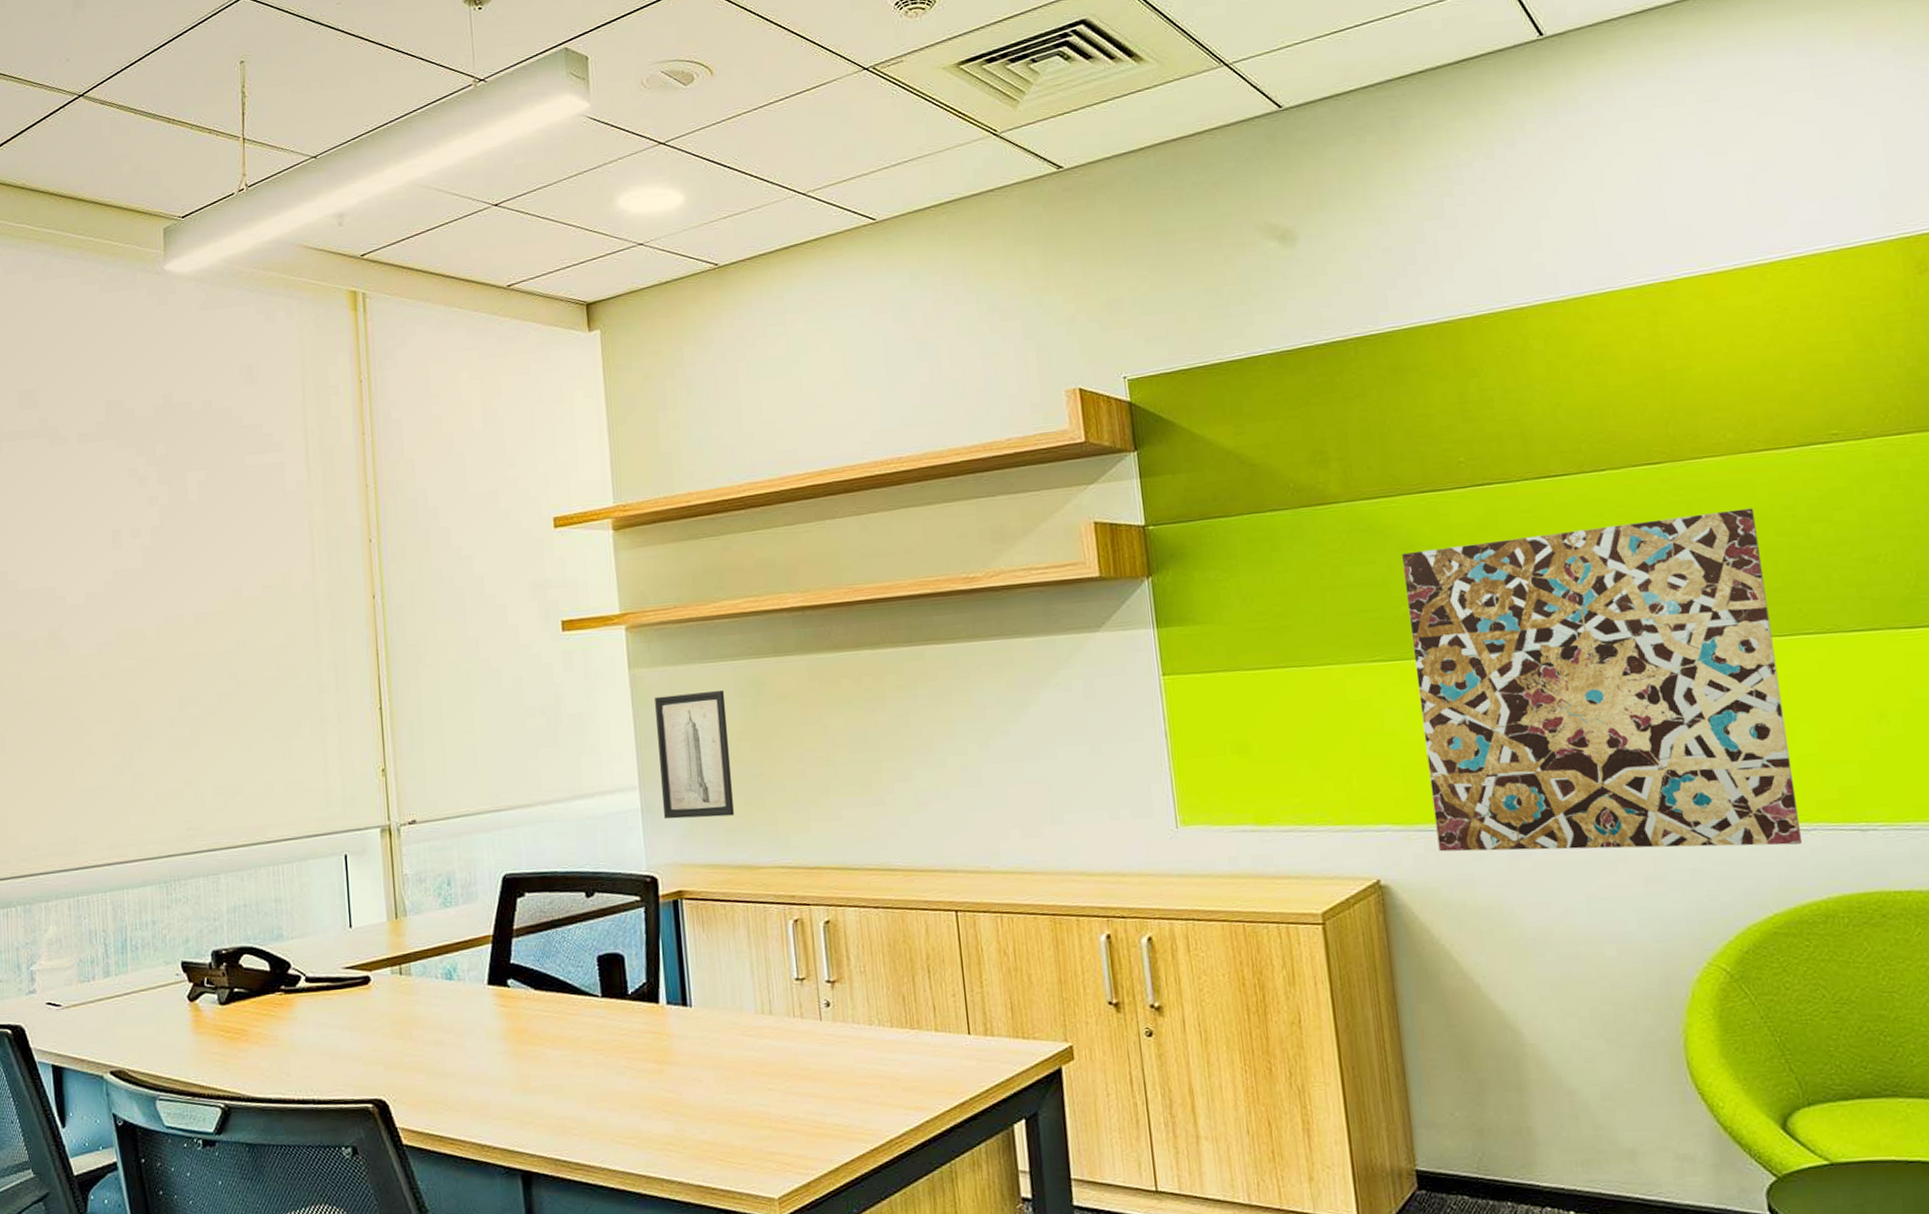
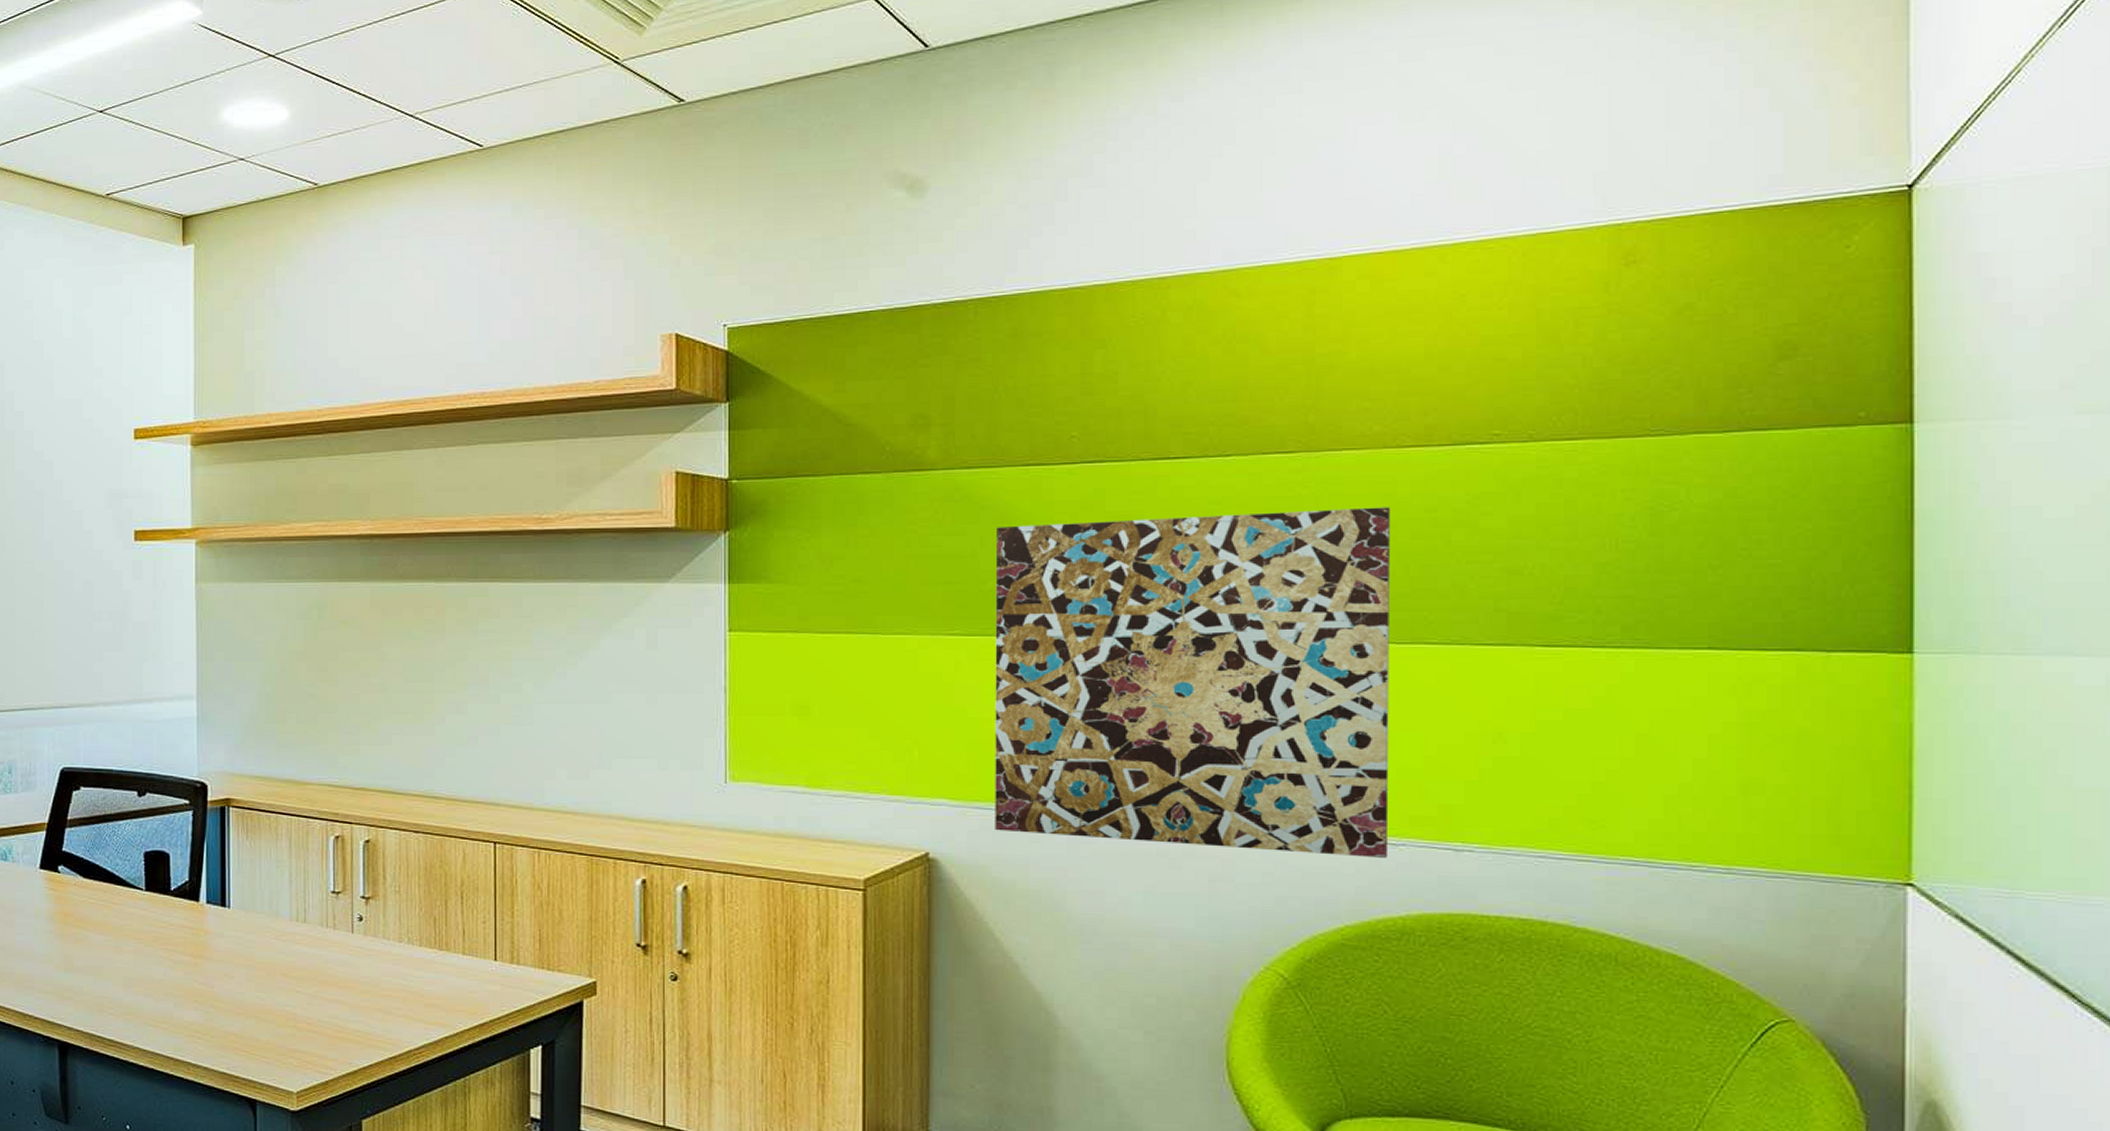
wall art: present [655,689,734,819] -> none [219,610,287,732]

